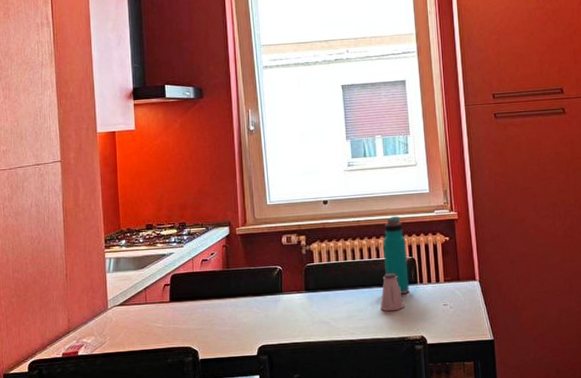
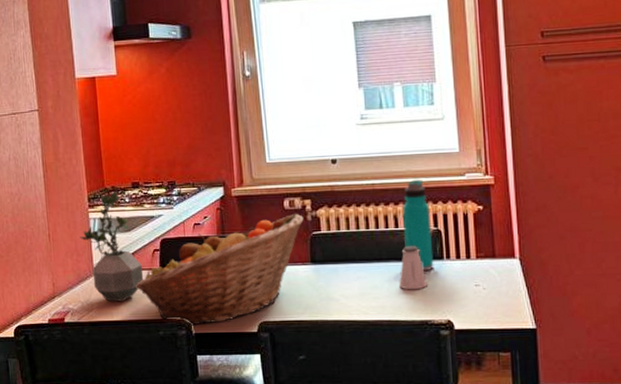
potted plant: none [96,232,155,334] -> present [80,190,144,302]
fruit basket: none [146,248,299,353] -> present [135,213,304,326]

